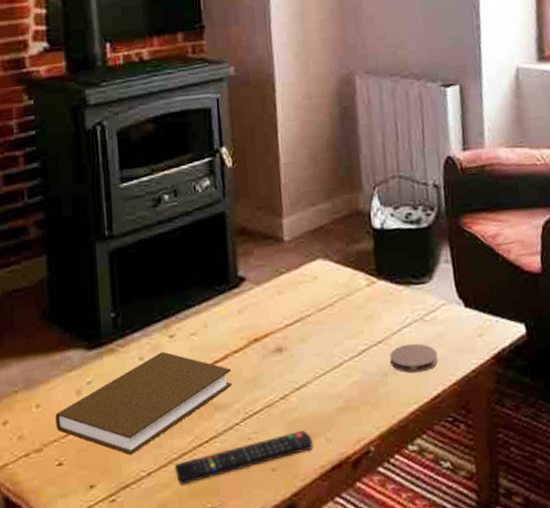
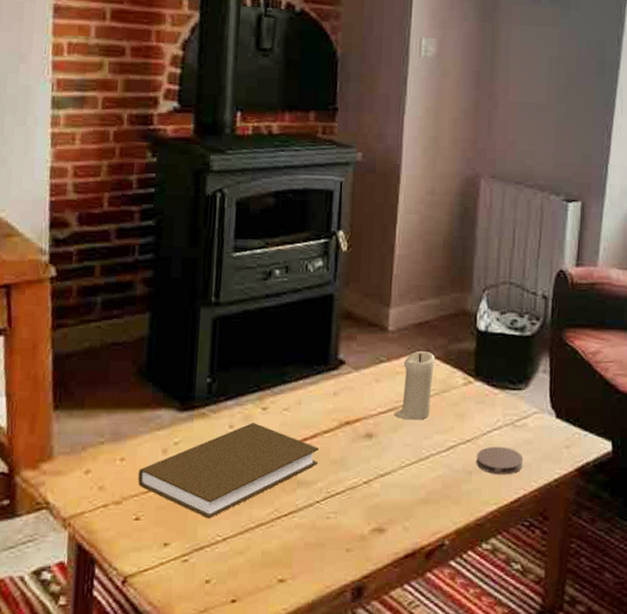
remote control: present [174,430,313,485] -> none [250,516,390,554]
candle: none [301,257,337,329] -> present [394,351,435,420]

